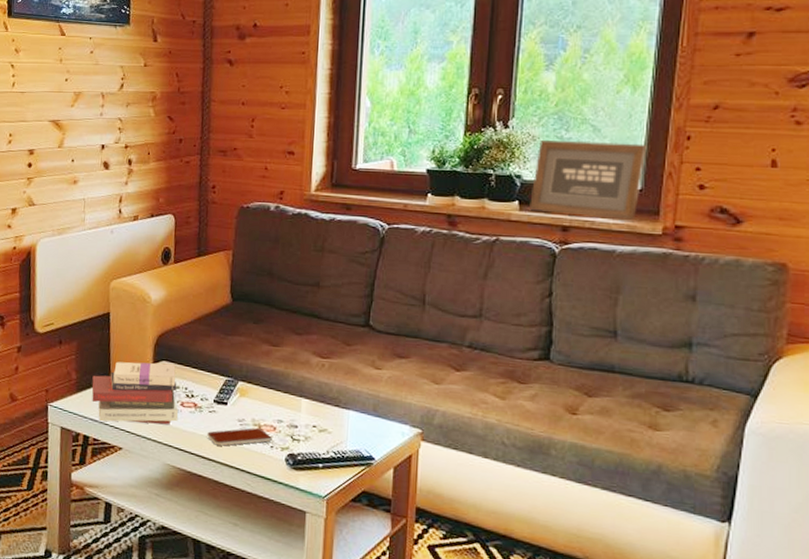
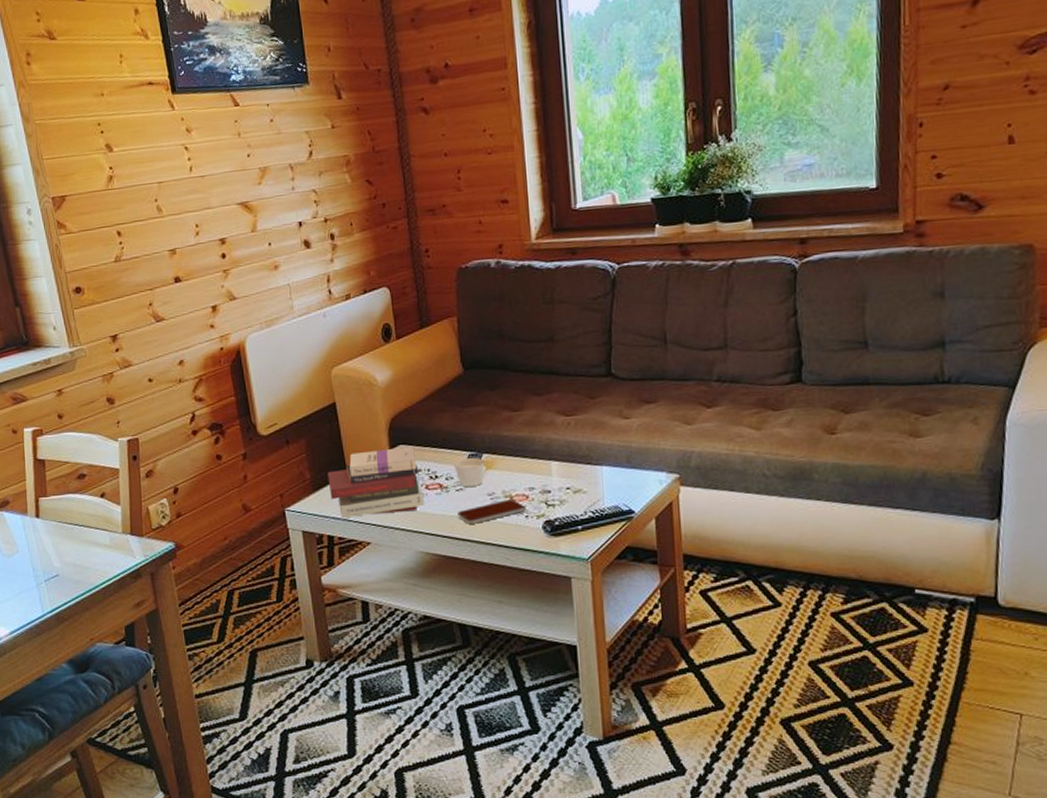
candle: none [210,382,239,411] -> present [454,457,485,487]
picture frame: present [529,140,647,221] -> none [763,137,879,227]

